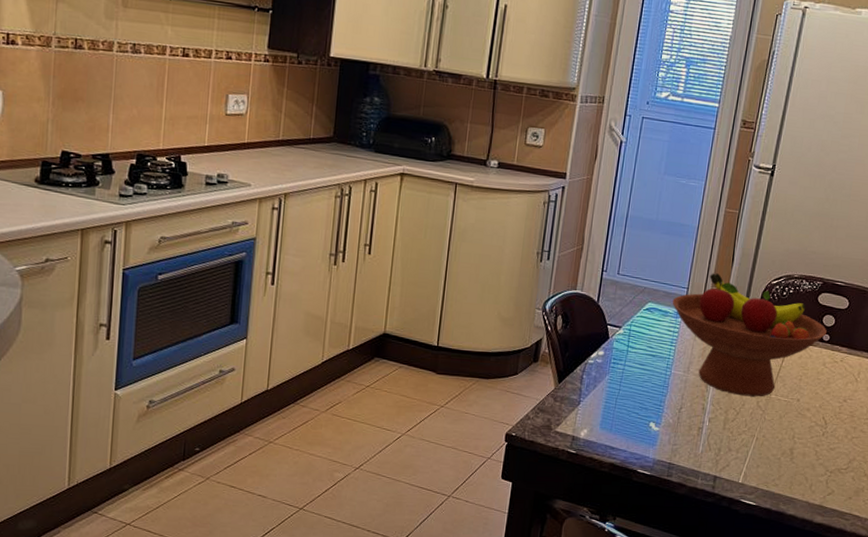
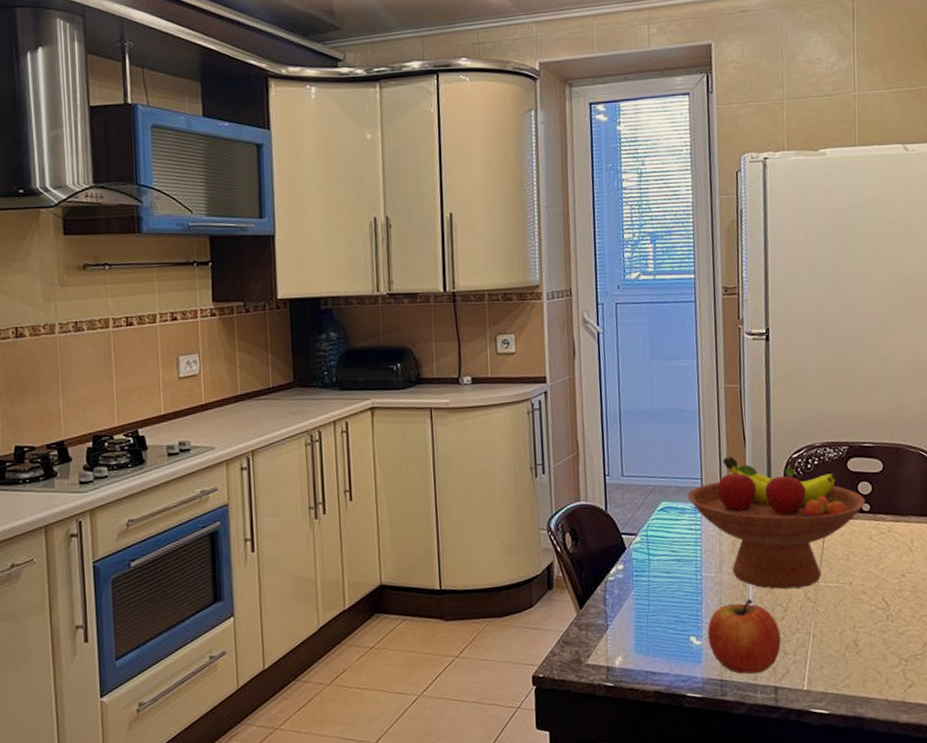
apple: none [665,398,729,463] -> present [707,598,781,675]

